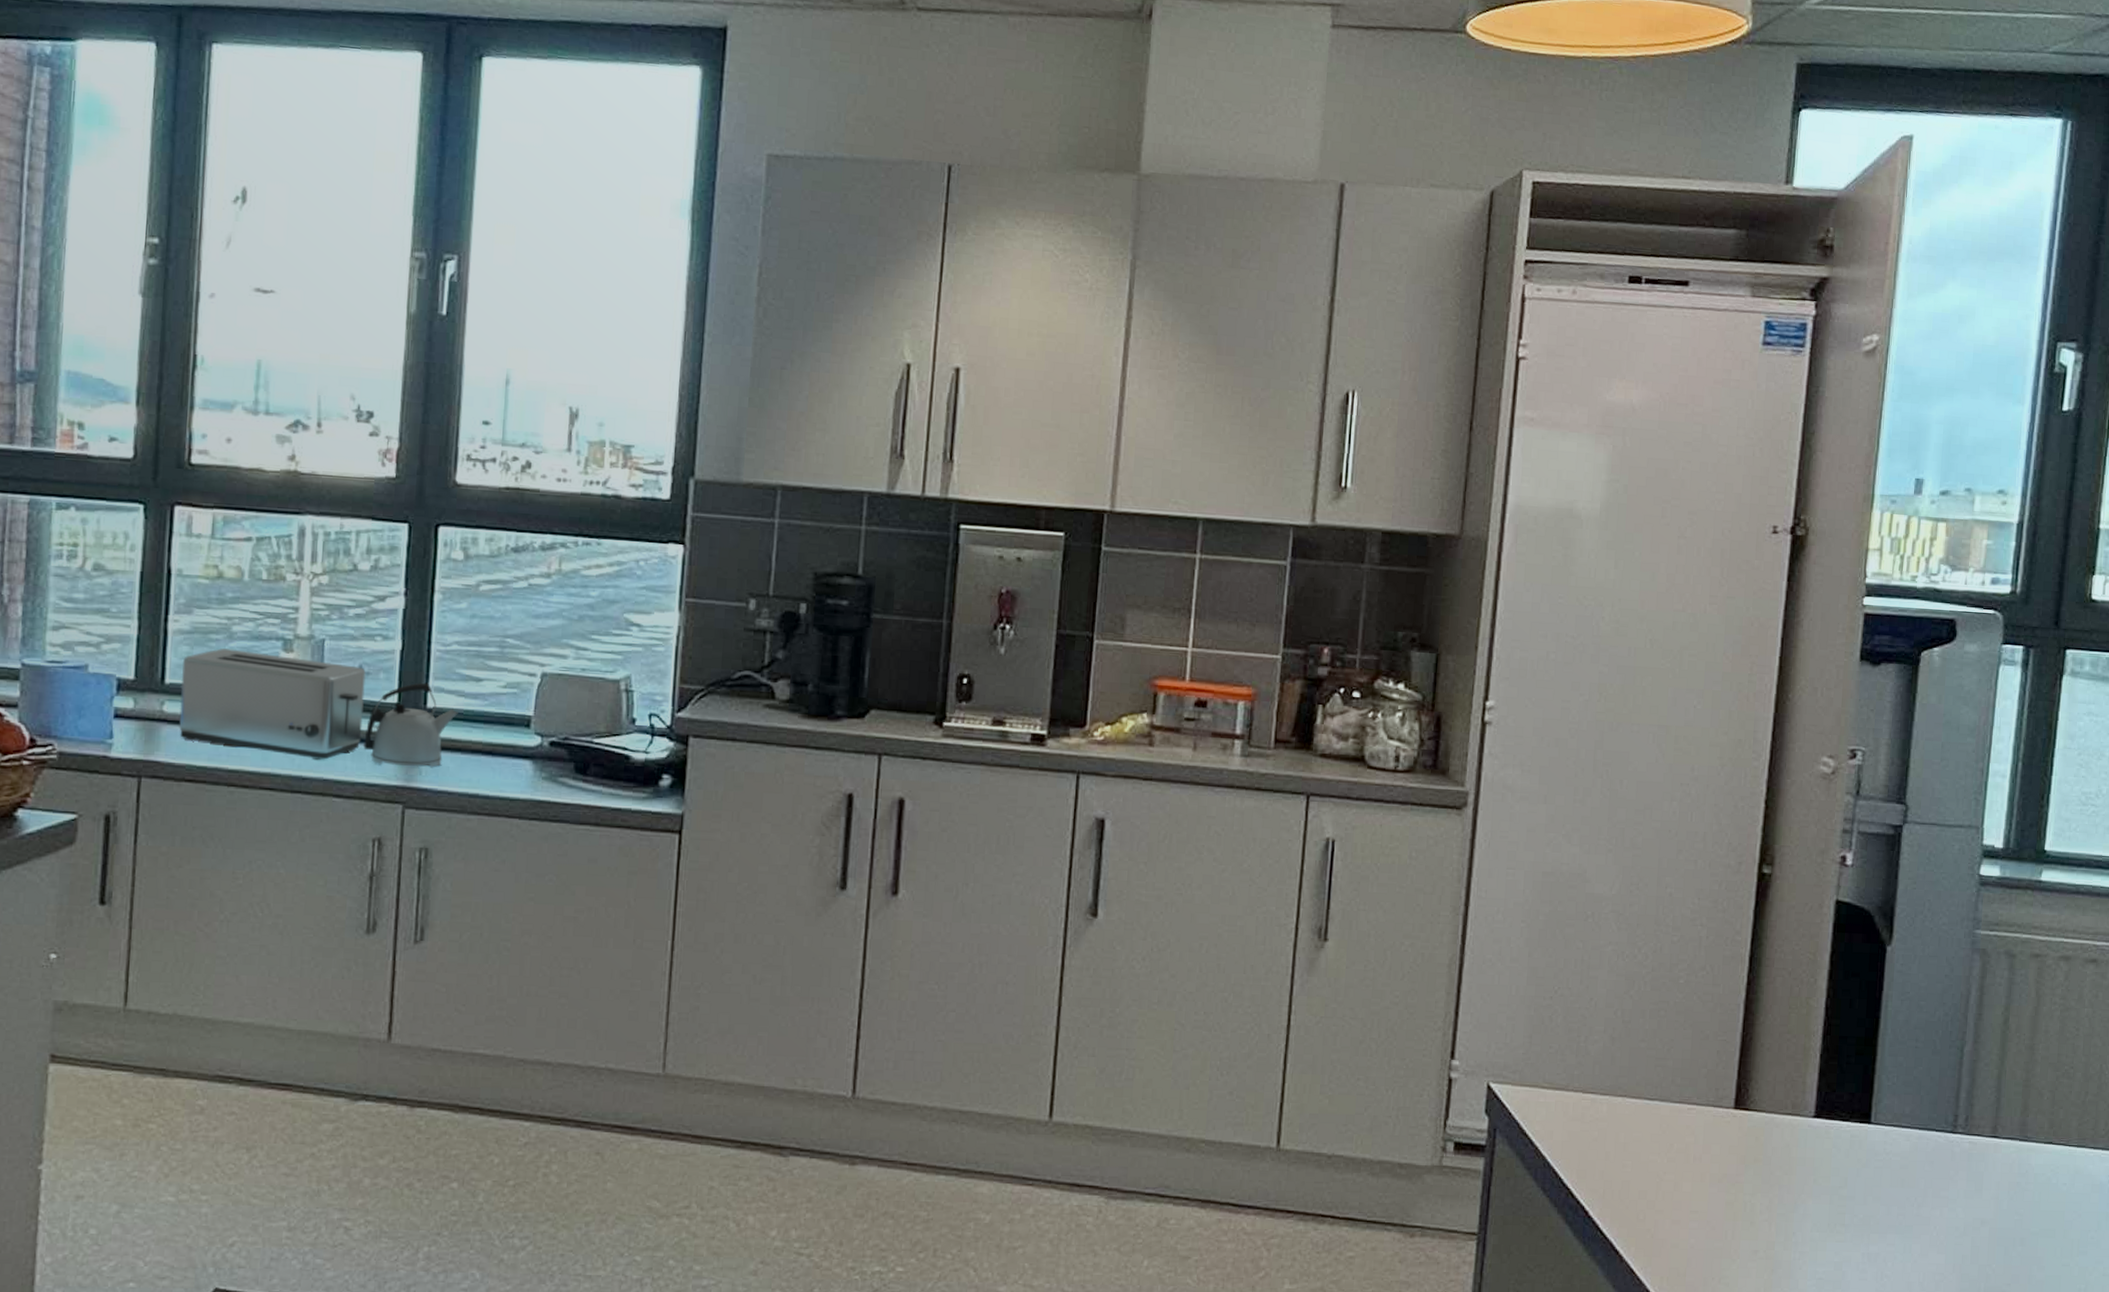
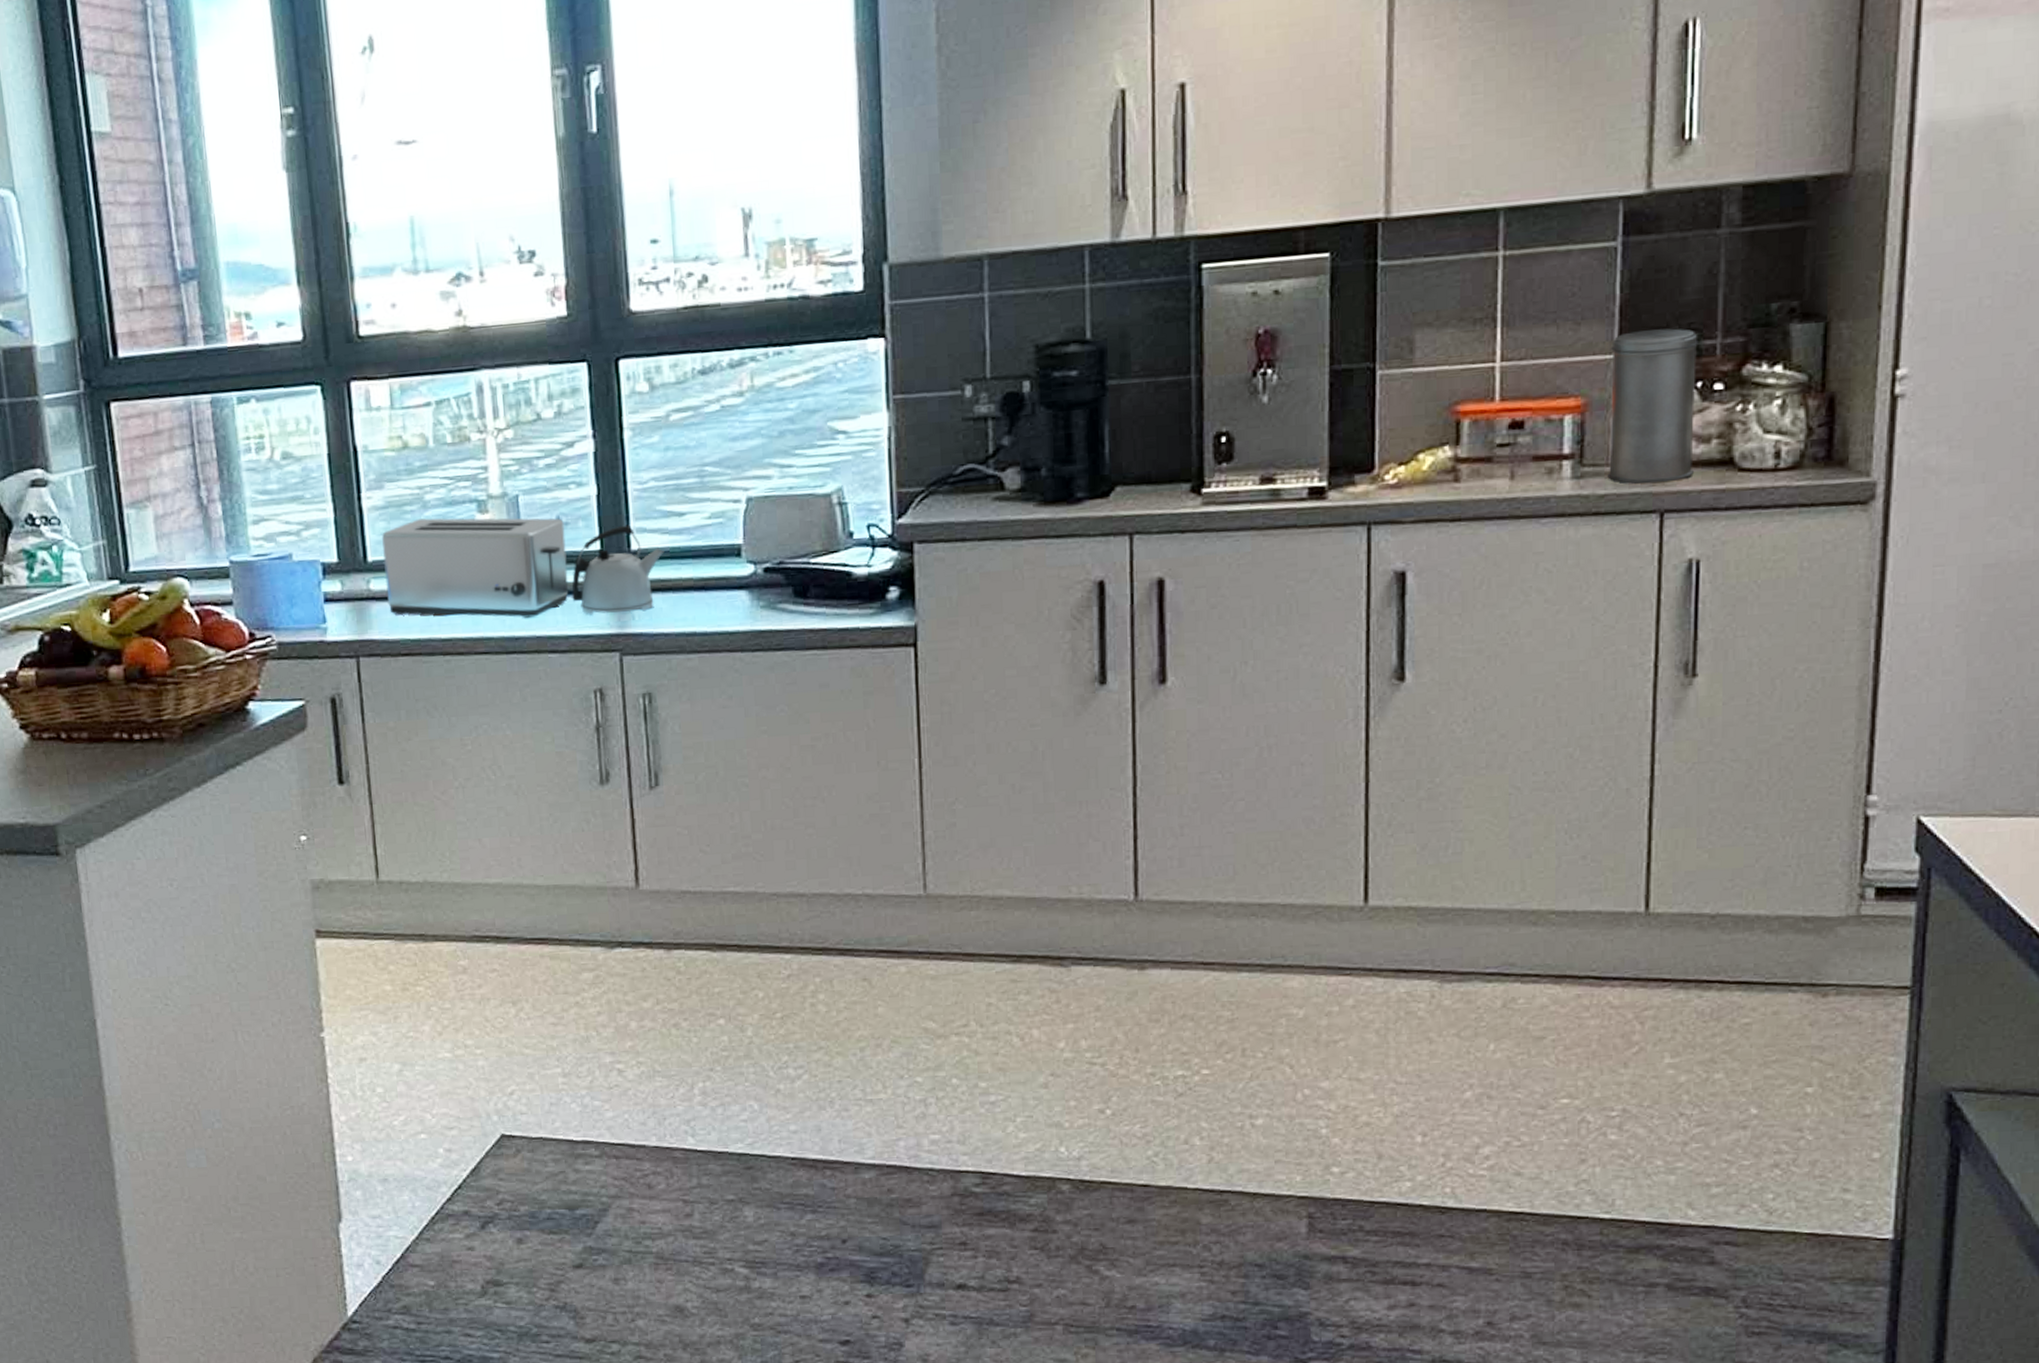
canister: none [1268,638,1343,770] -> present [1607,328,1698,484]

